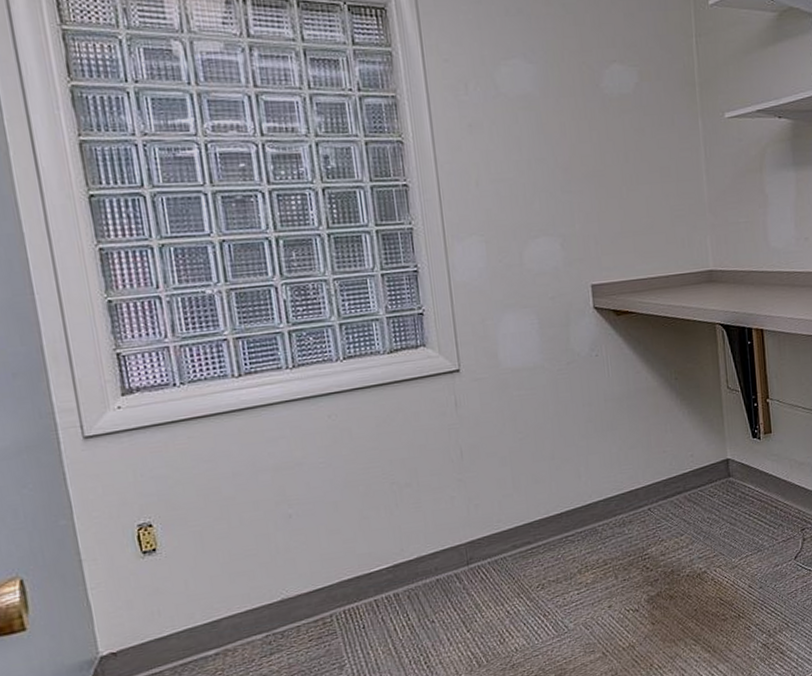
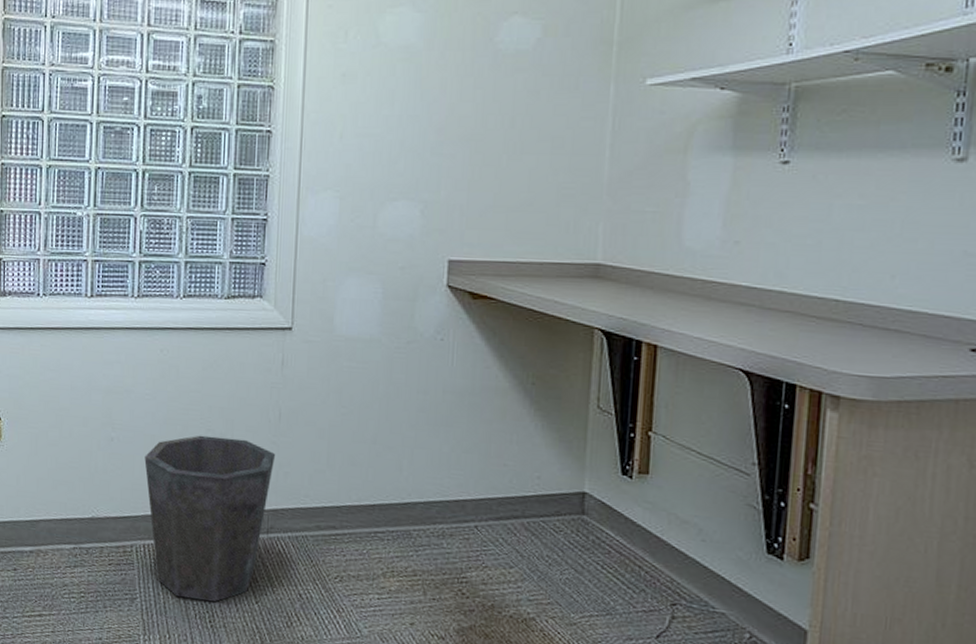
waste bin: none [329,483,464,651] -> present [144,435,275,602]

